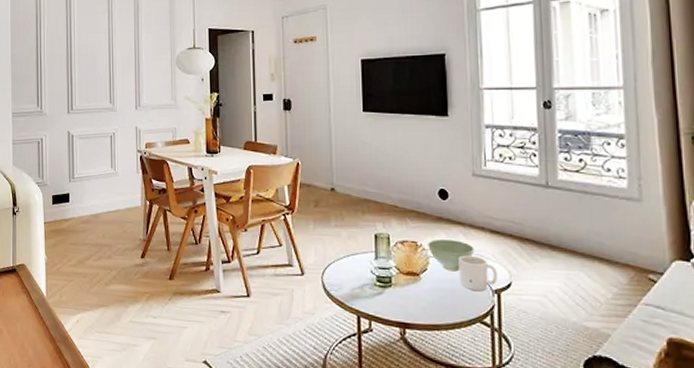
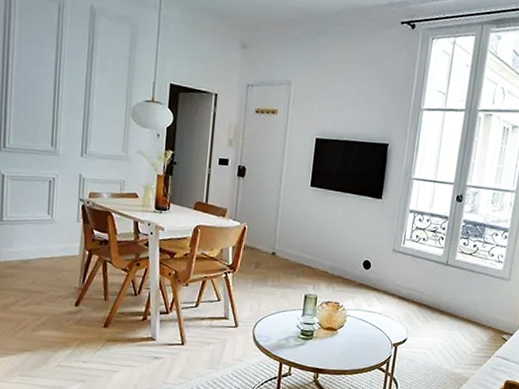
bowl: present [428,239,475,272] -> none [347,302,384,329]
mug: present [458,255,498,292] -> none [368,315,398,345]

